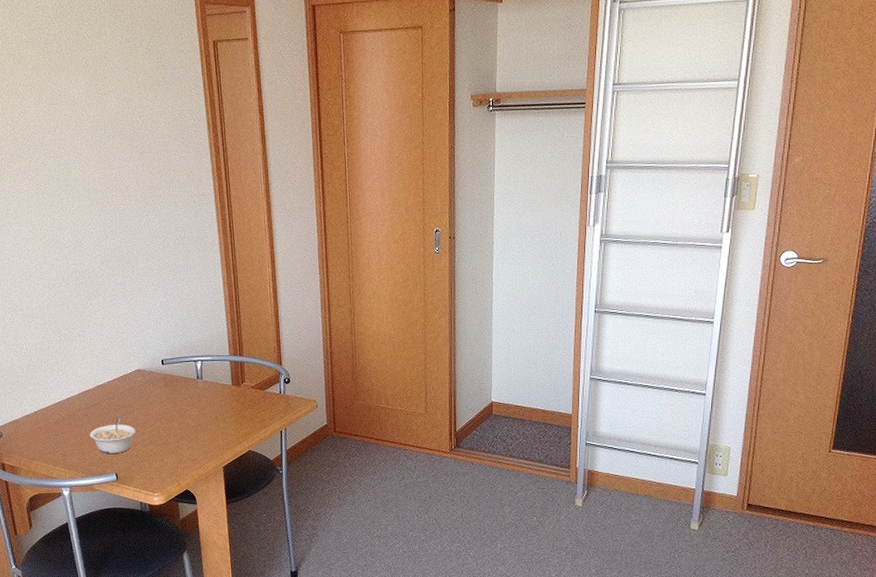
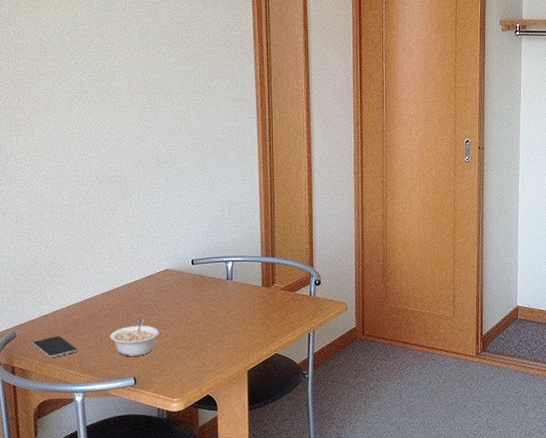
smartphone: none [18,435,61,456] -> present [32,336,77,358]

